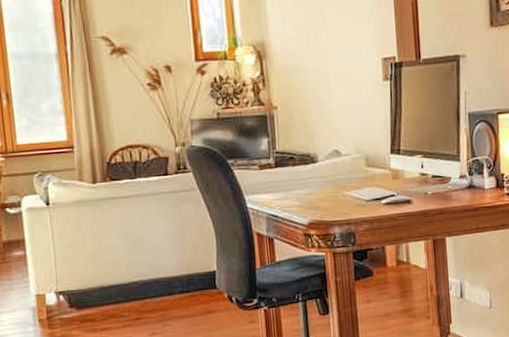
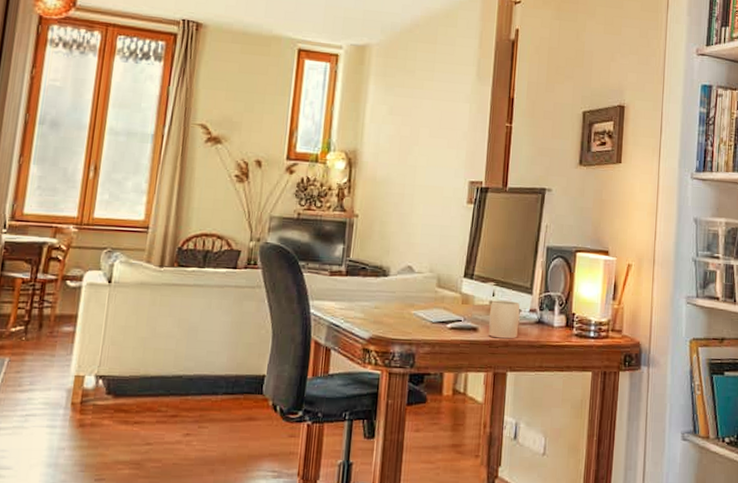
mug: none [420,170,452,208] -> present [488,300,520,339]

